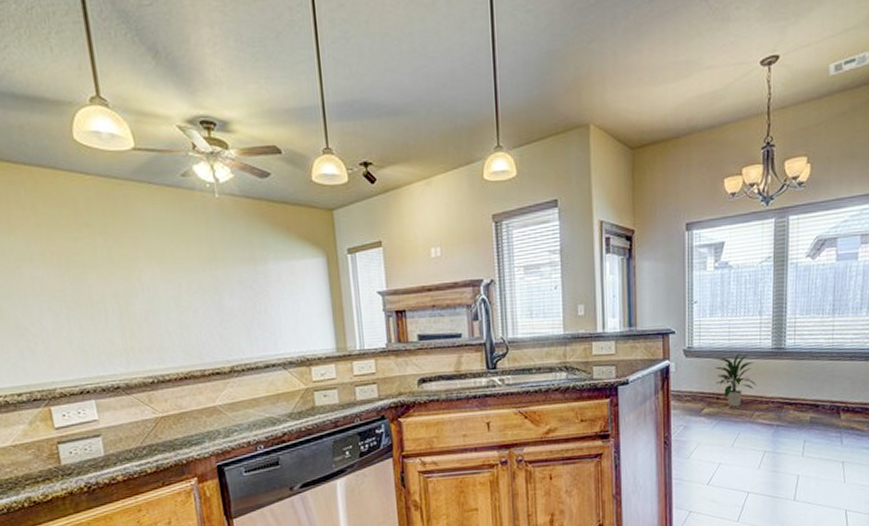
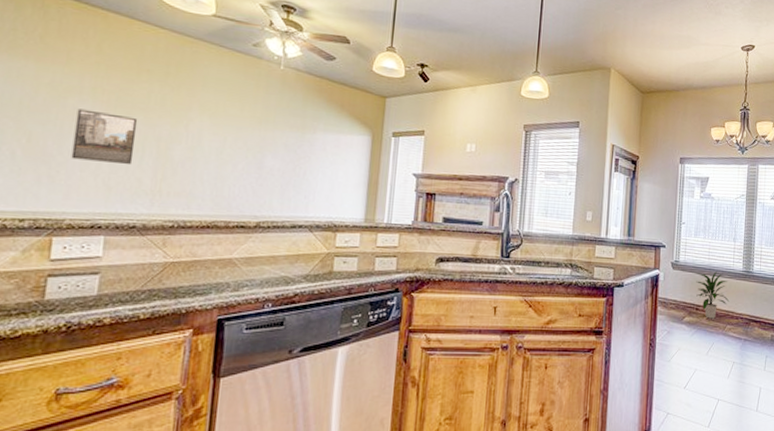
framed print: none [34,276,100,329] -> present [71,109,138,165]

